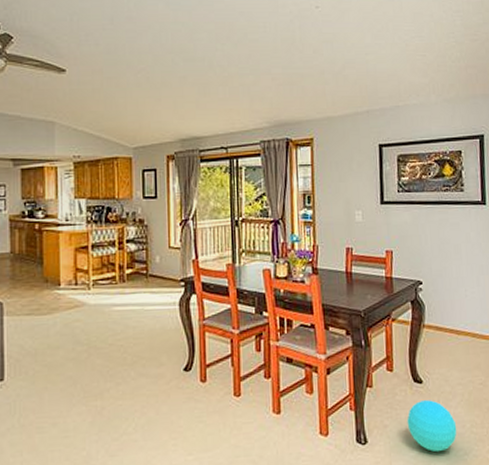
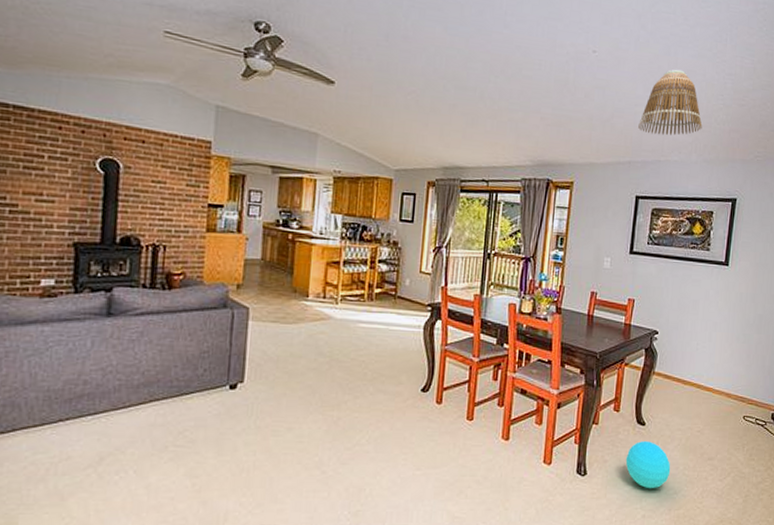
lamp shade: none [371,13,437,81] -> present [638,69,702,136]

